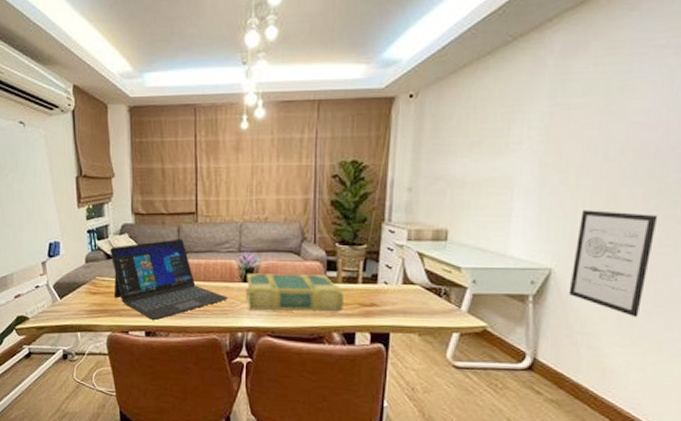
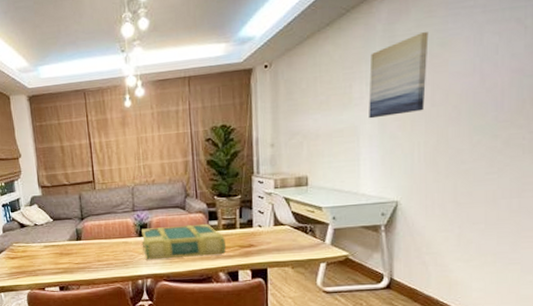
laptop: present [110,239,229,320] -> none [23,204,128,276]
wall art: none [527,72,609,169] -> present [369,32,429,119]
wall art: present [568,210,658,318] -> none [414,148,482,236]

